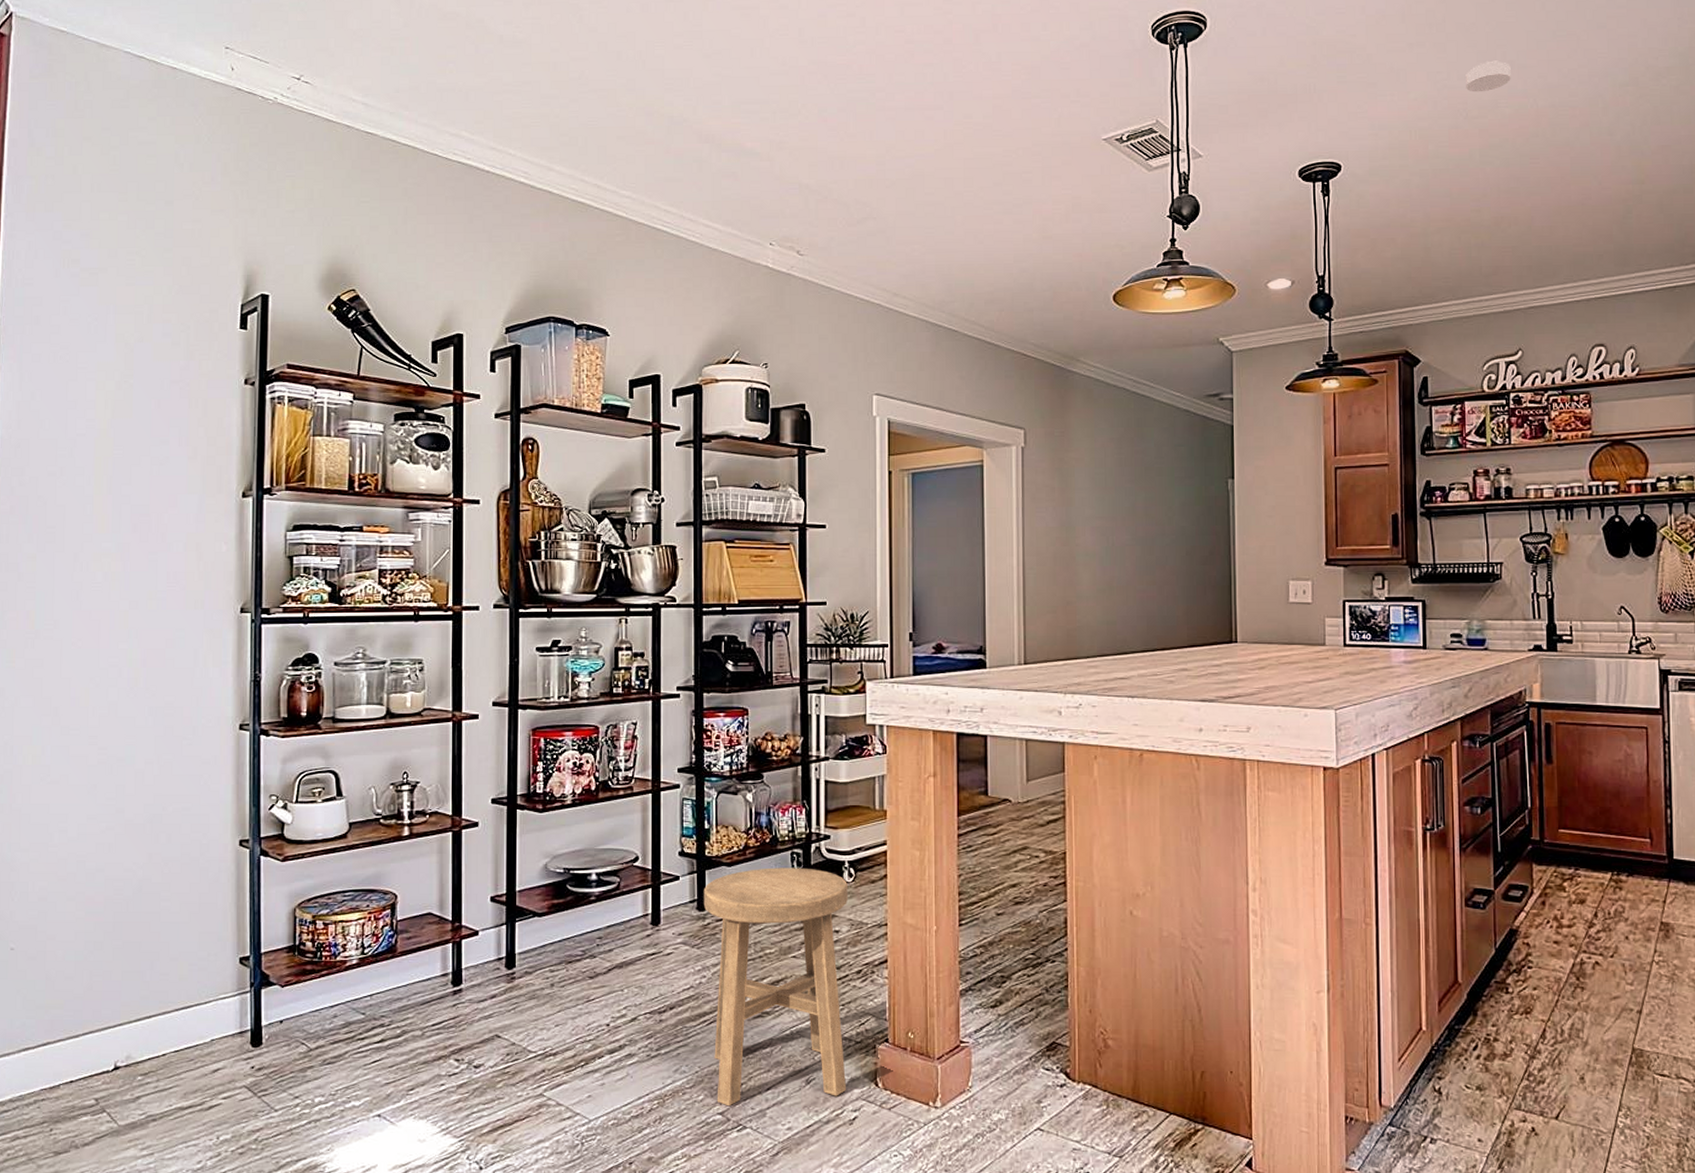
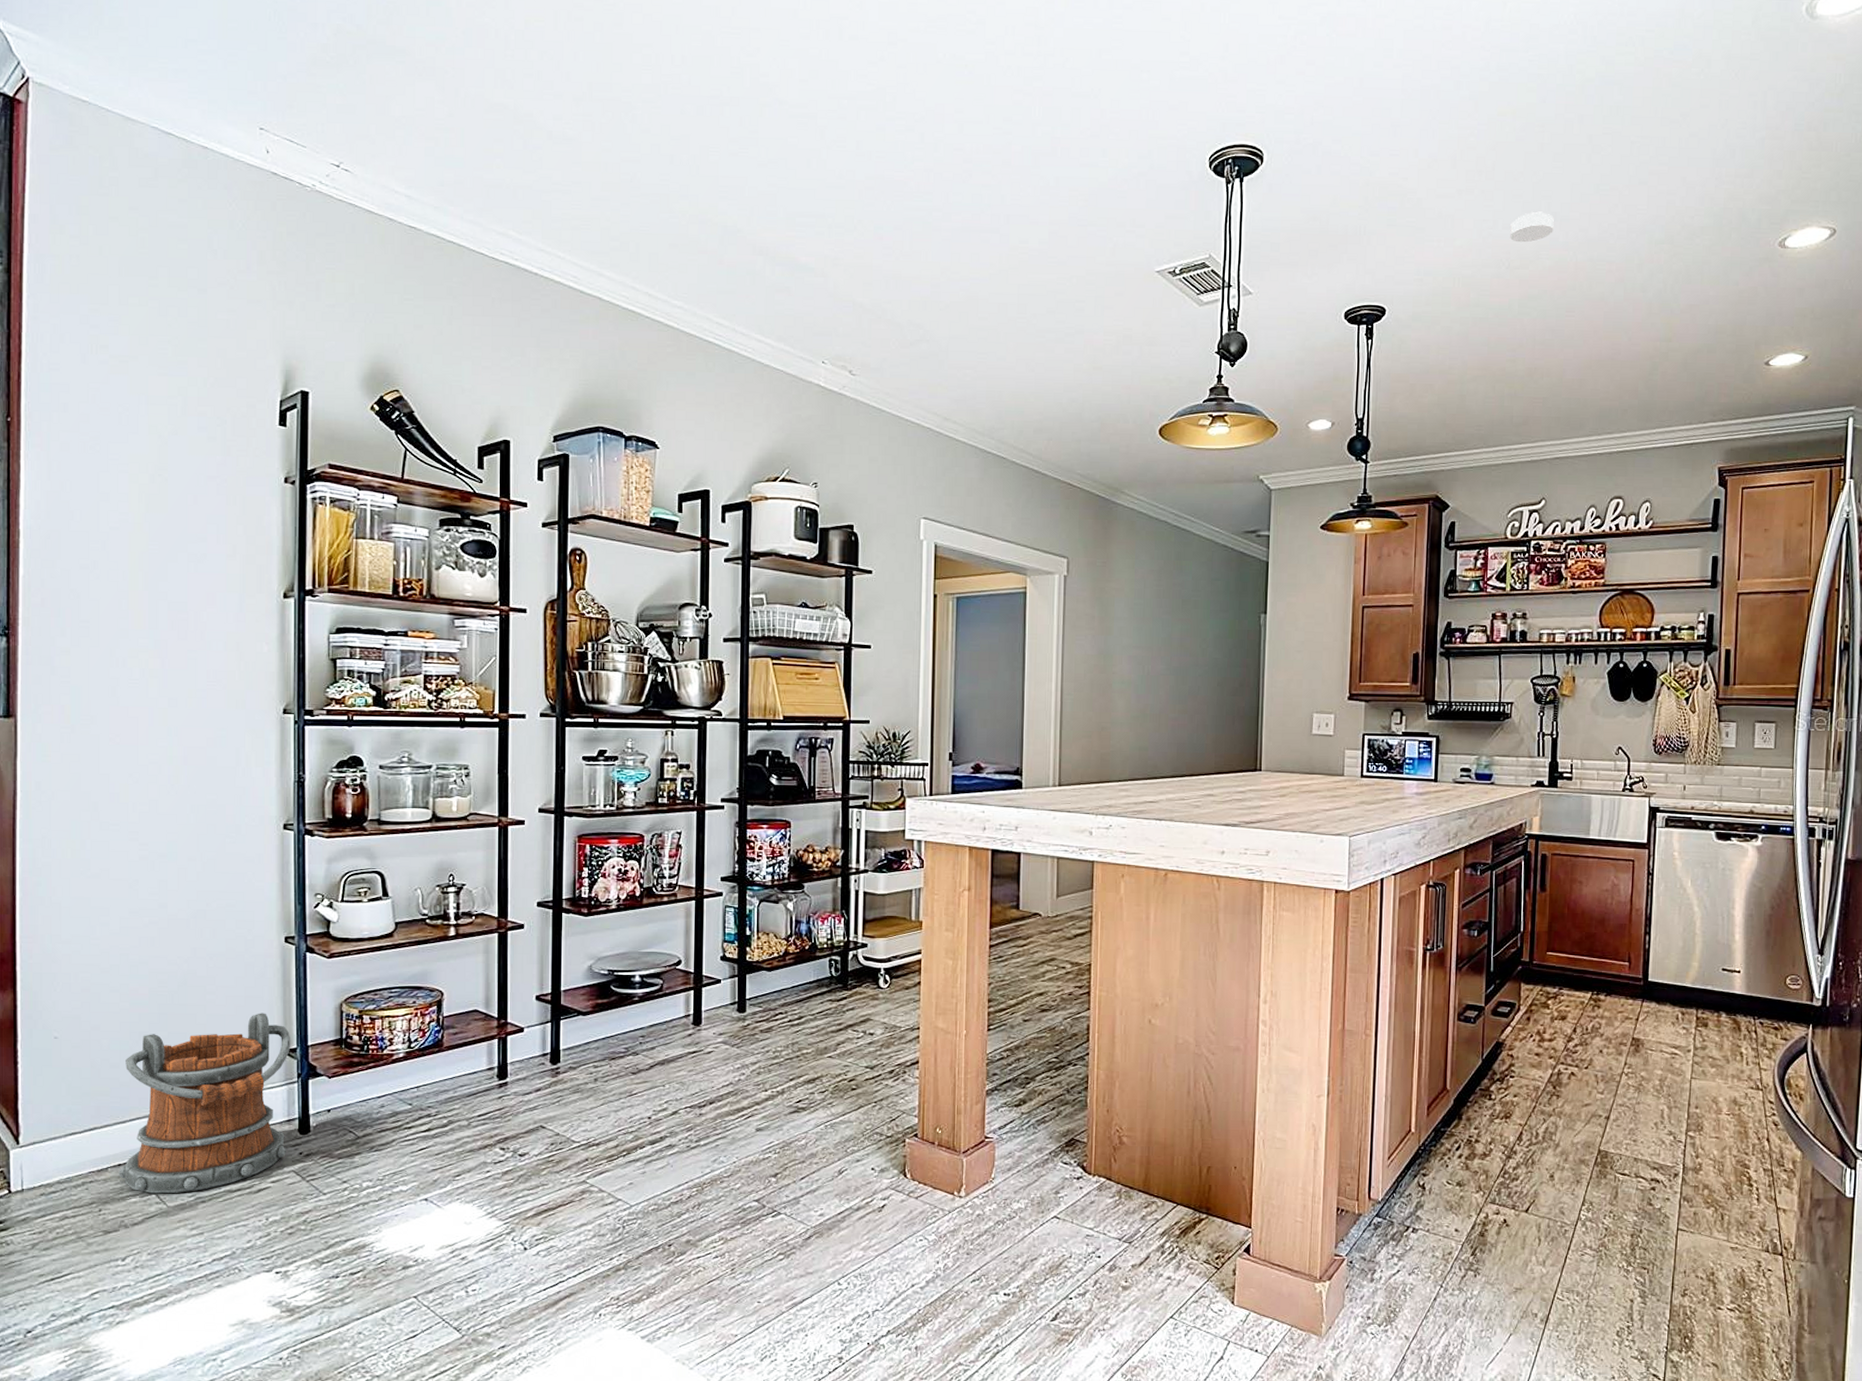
bucket: none [70,919,245,1112] -> present [118,1013,291,1194]
stool: present [703,868,848,1107] -> none [743,973,883,1194]

